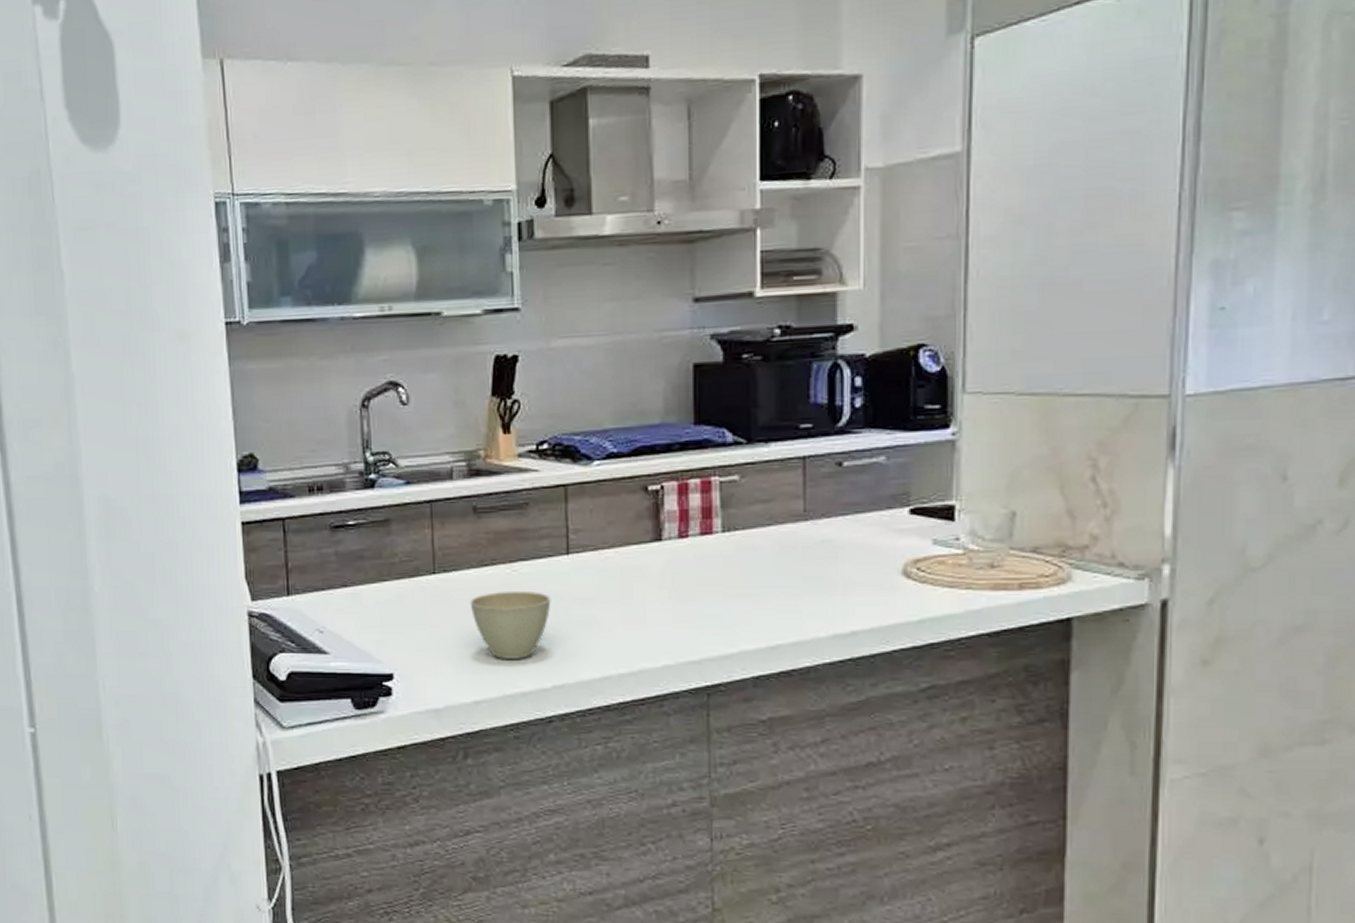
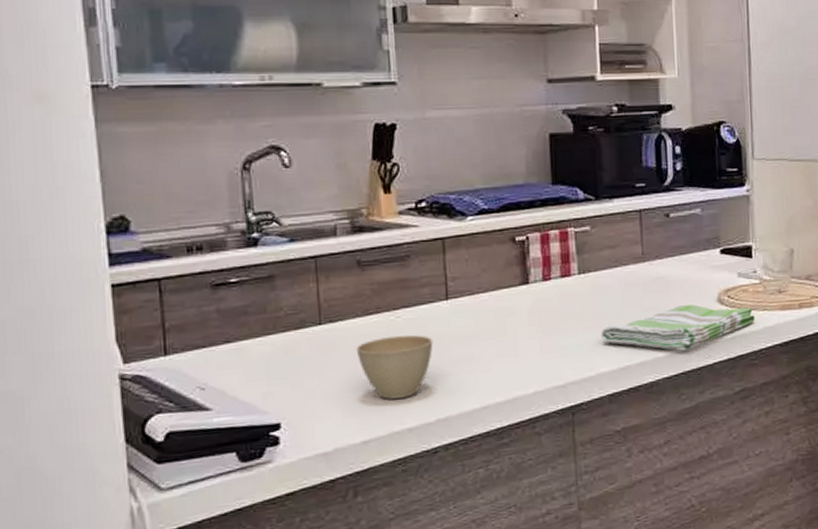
dish towel: none [746,576,955,632] -> present [600,304,756,351]

